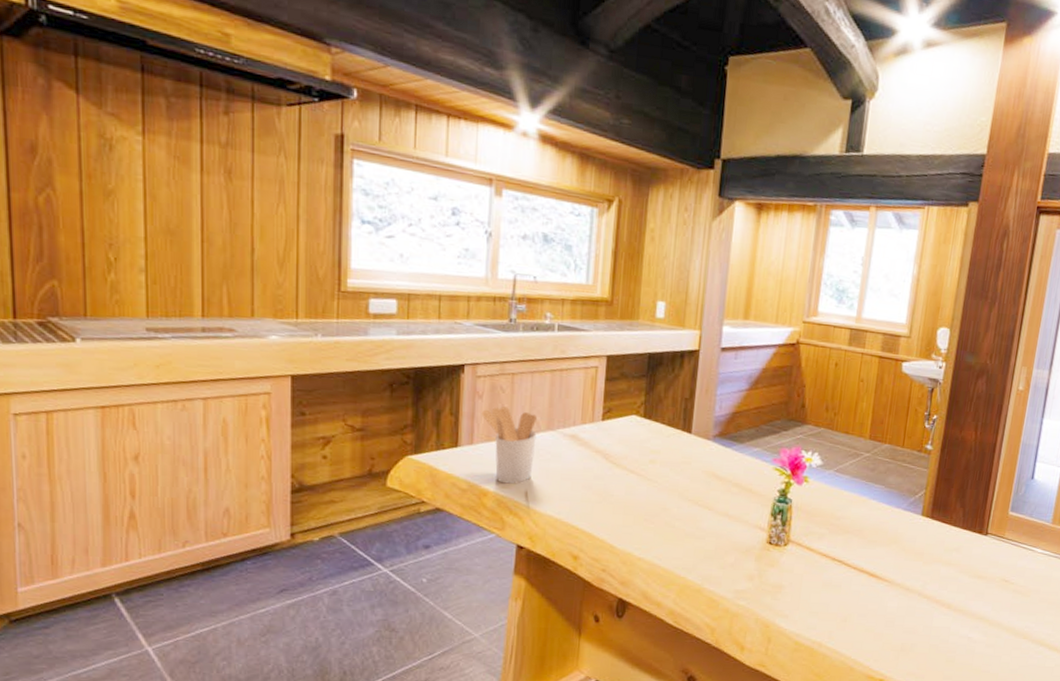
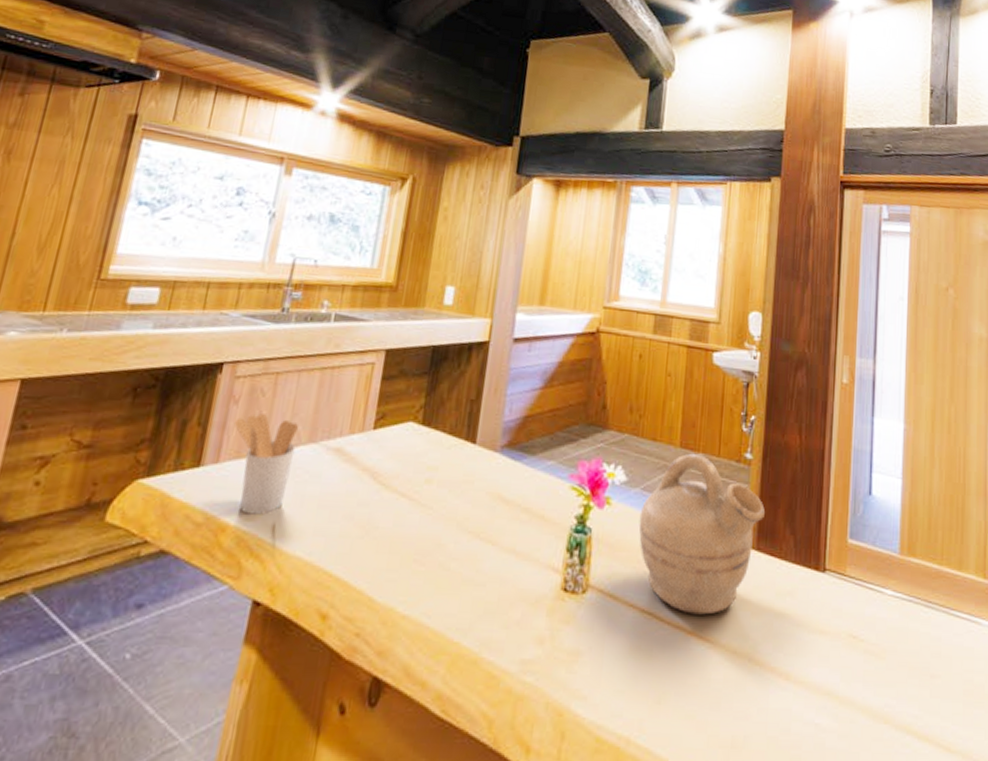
teapot: none [832,444,940,563] -> present [639,453,765,615]

